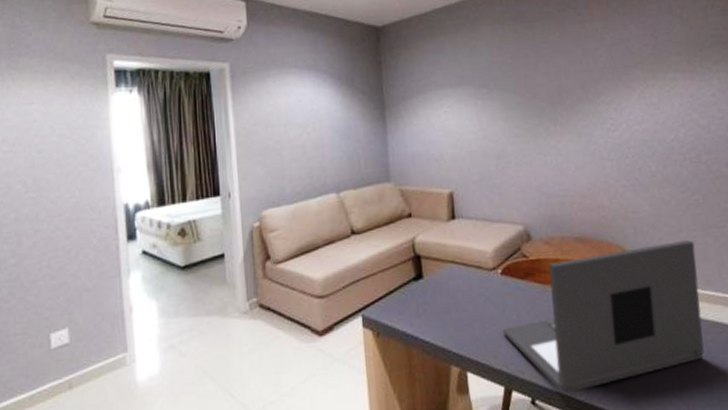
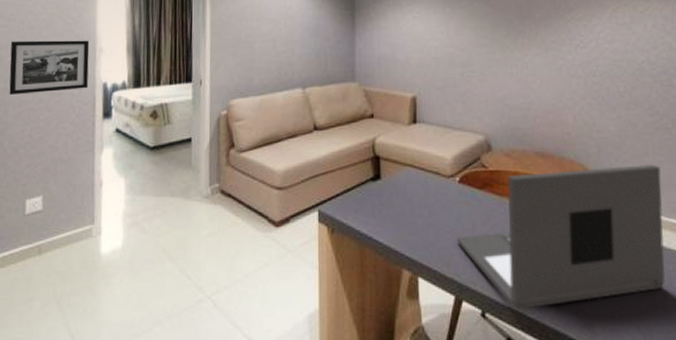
picture frame: none [19,160,108,224] -> present [9,40,90,95]

